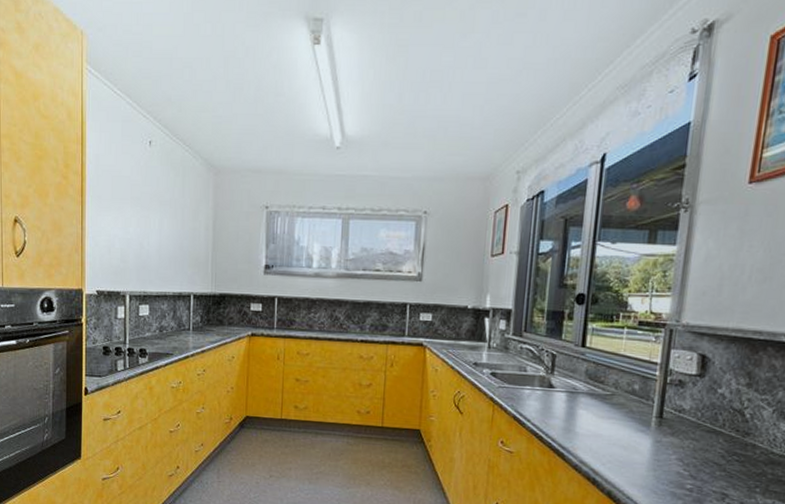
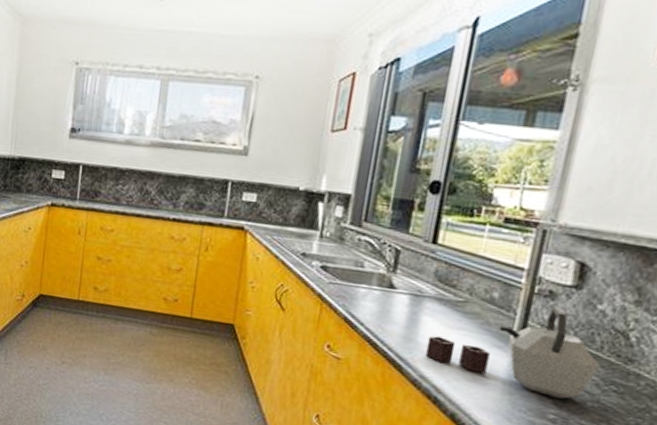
kettle: none [583,392,723,471] -> present [425,305,599,399]

